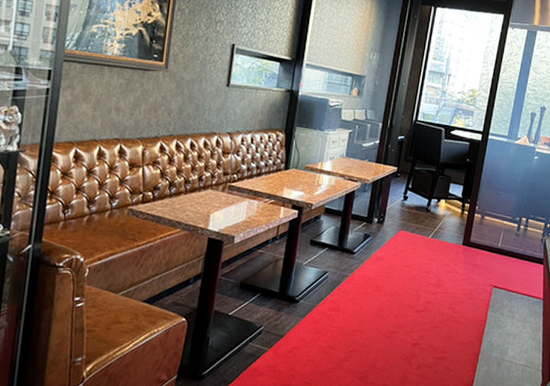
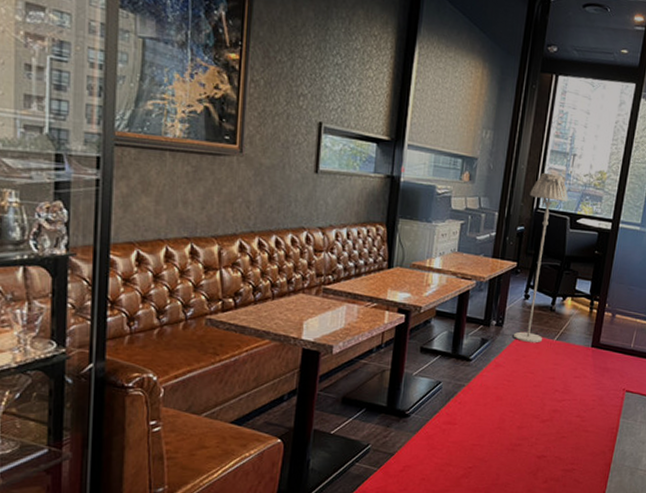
floor lamp: none [393,89,444,240] -> present [514,172,568,343]

